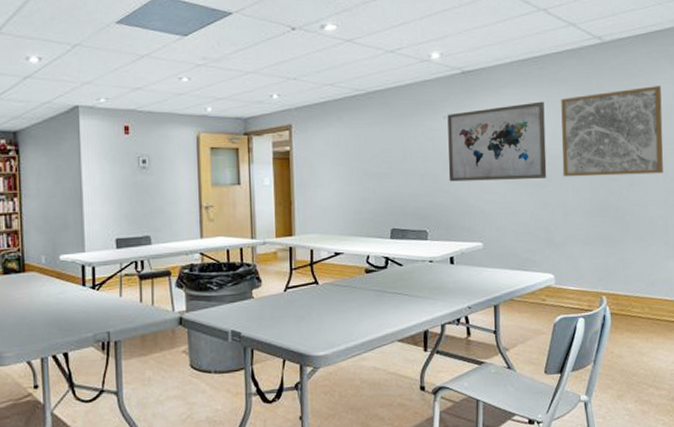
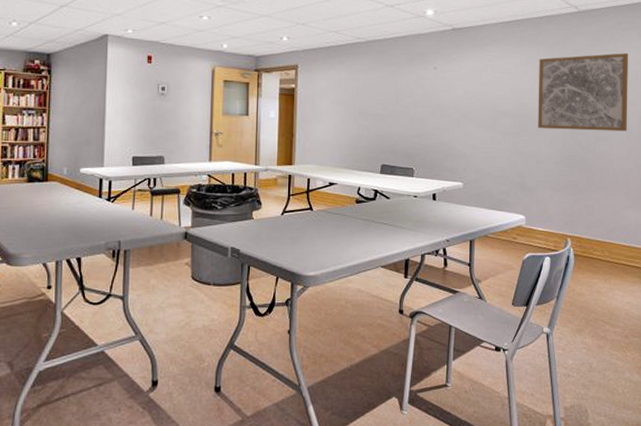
wall art: present [447,101,547,182] -> none [435,59,524,128]

